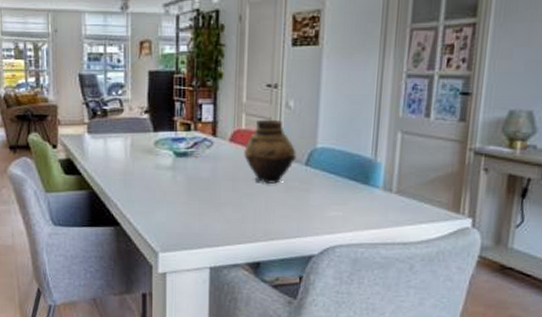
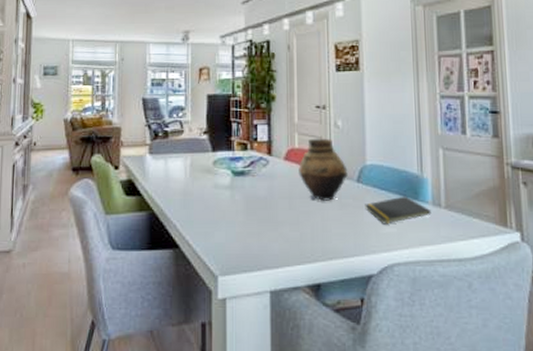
notepad: none [311,180,381,208] -> present [365,196,432,225]

